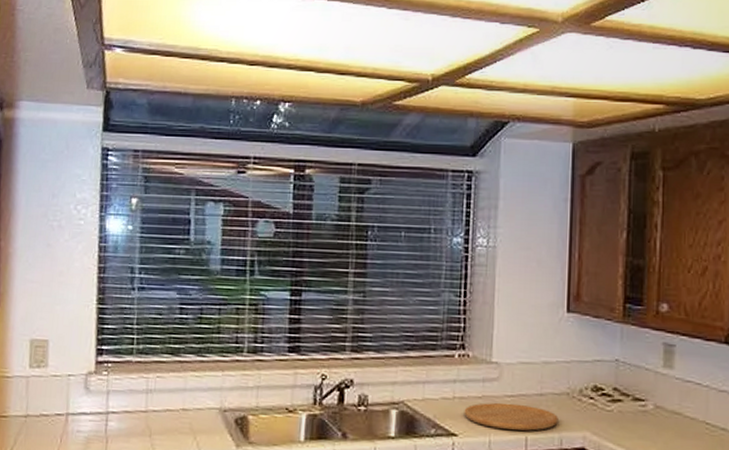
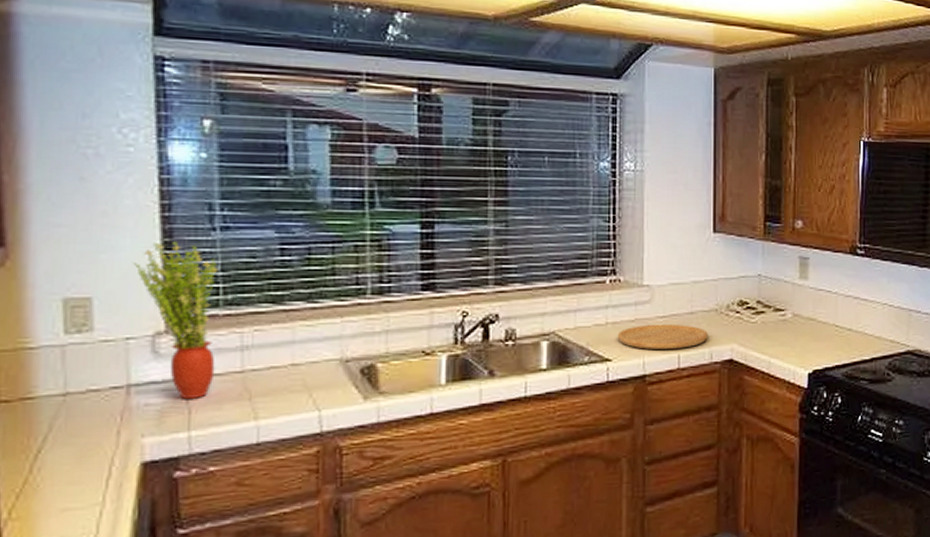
potted plant: none [77,297,135,430] -> present [133,241,219,399]

